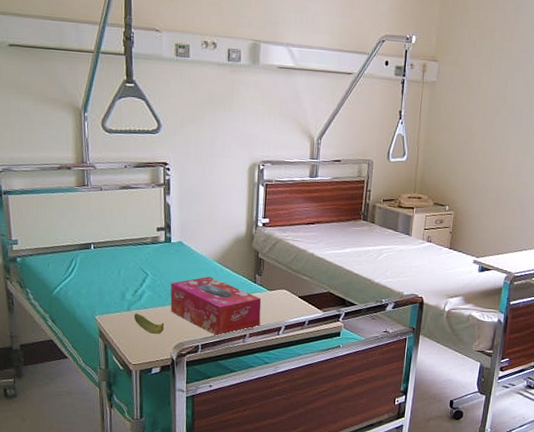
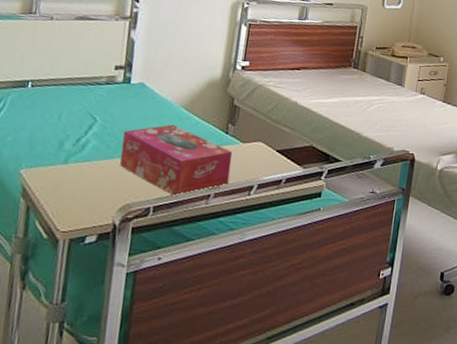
banana: present [134,313,165,334] -> none [71,166,110,193]

